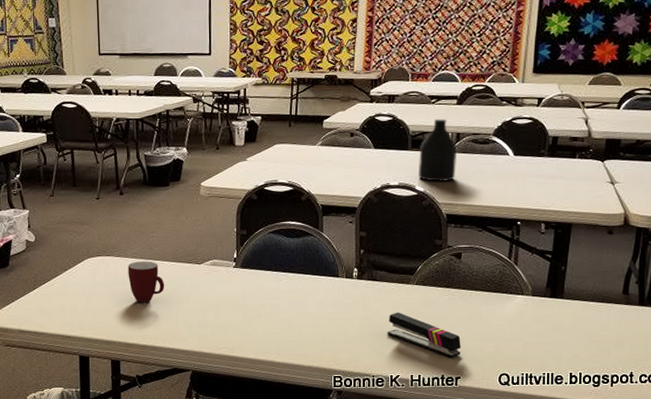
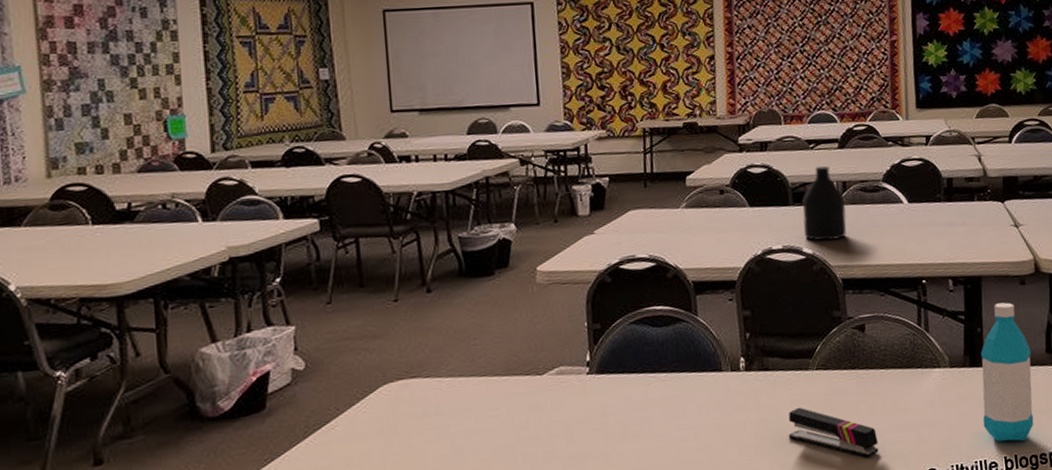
mug: present [128,261,165,303] -> none [442,378,496,439]
water bottle: none [555,247,609,362] -> present [980,302,1034,442]

